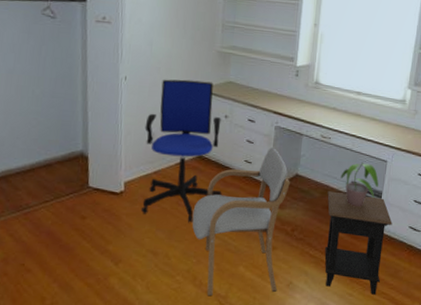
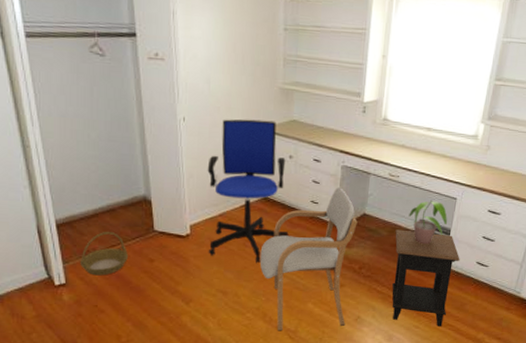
basket: none [10,186,61,233] -> present [79,231,129,276]

